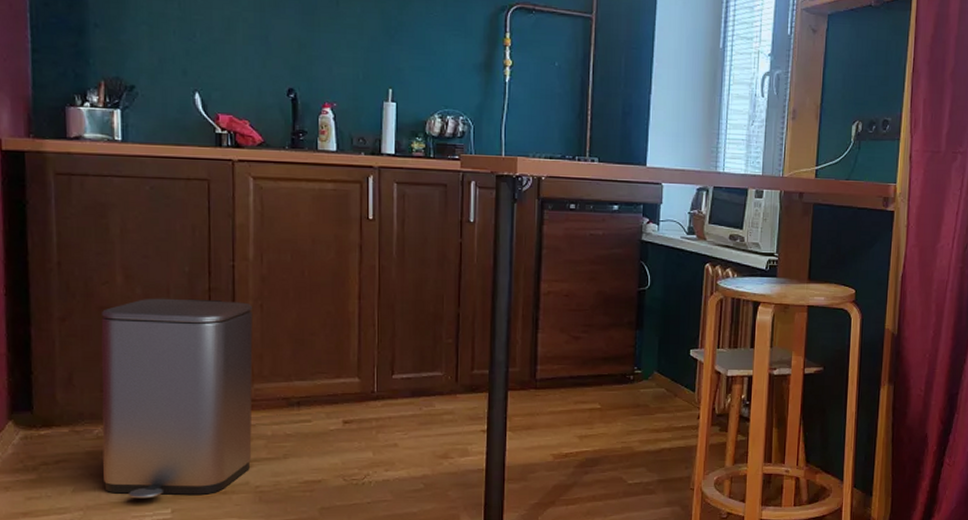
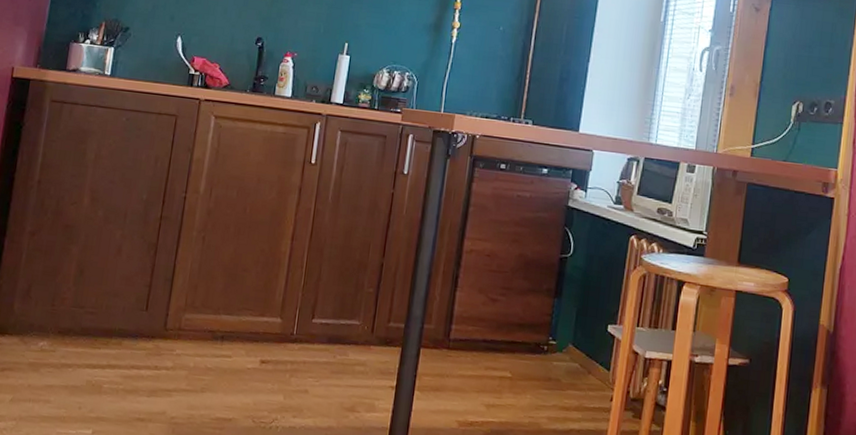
pedal bin: present [101,298,253,499] -> none [38,221,196,420]

